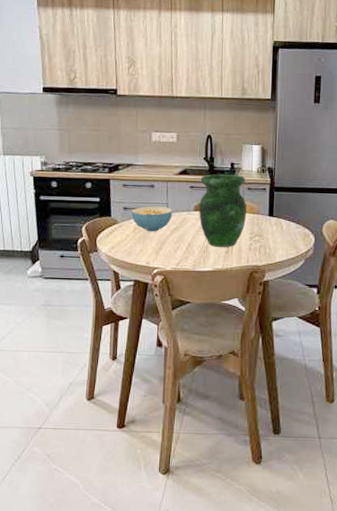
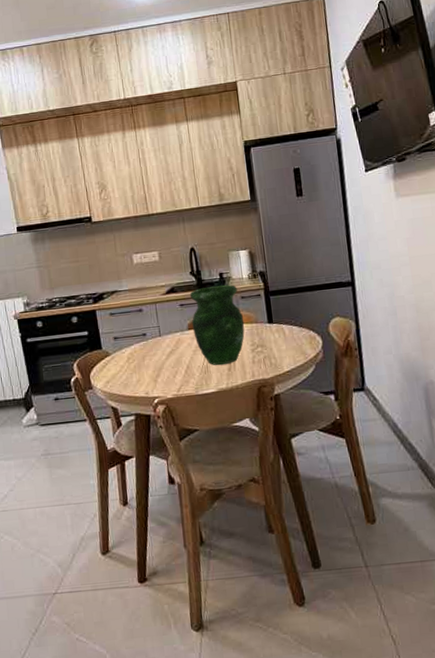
cereal bowl: present [131,206,173,232] -> none [121,330,166,360]

